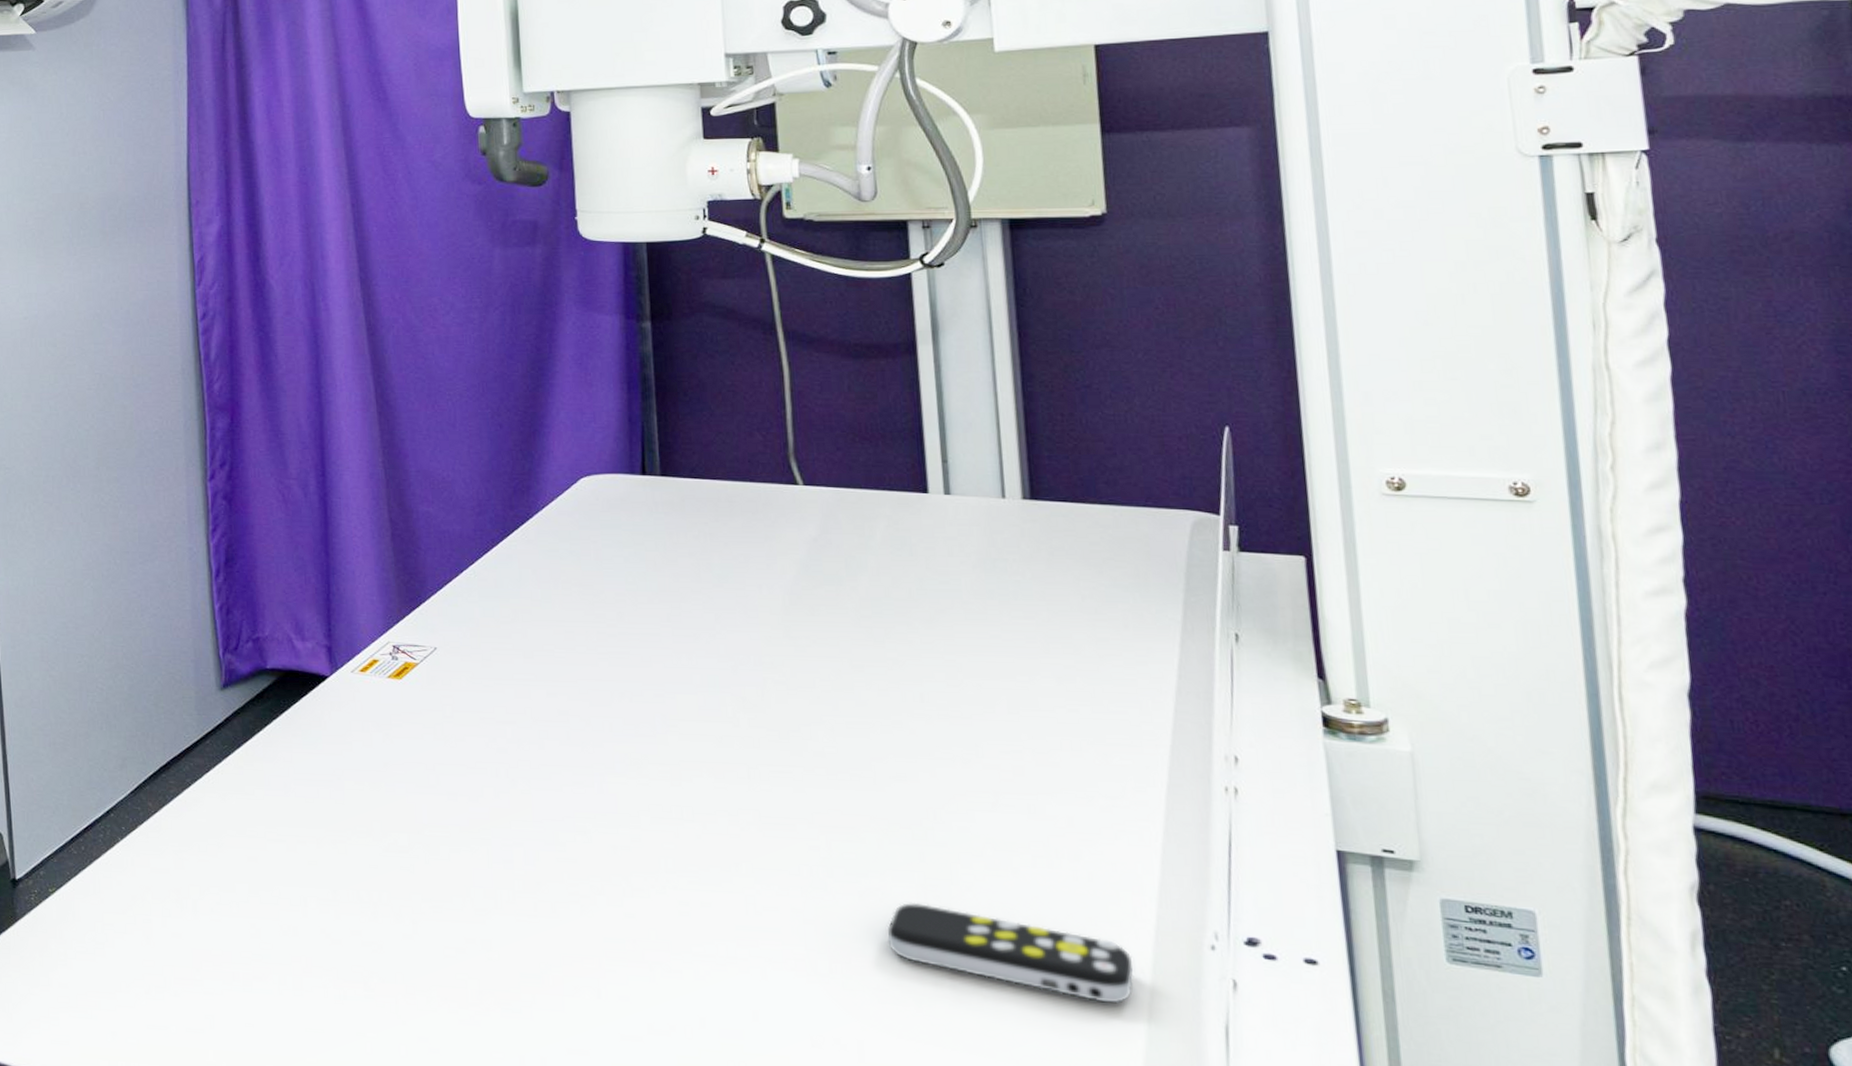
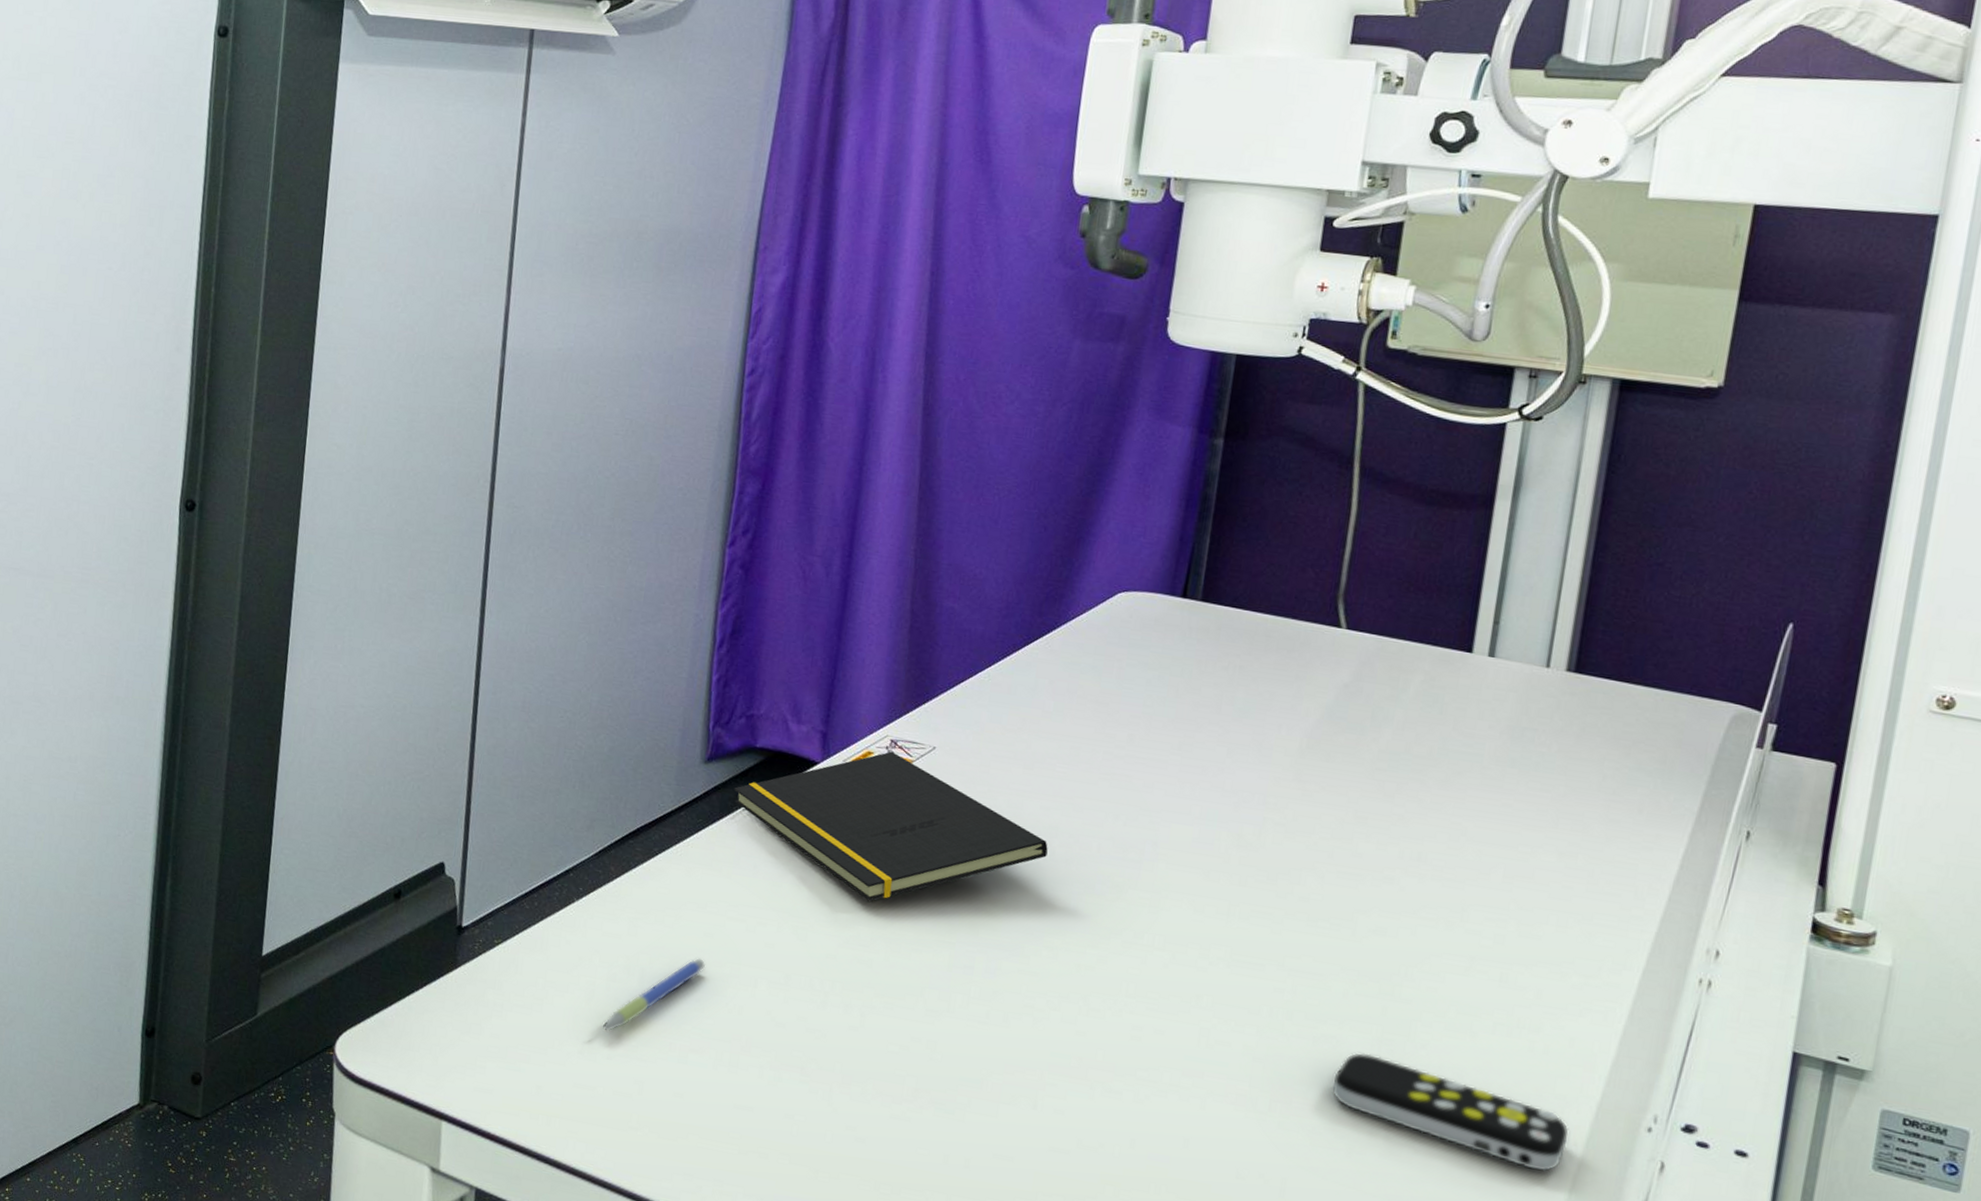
pen: none [164,883,254,968] -> present [602,958,705,1032]
notepad: none [252,657,562,807] -> present [734,751,1048,902]

